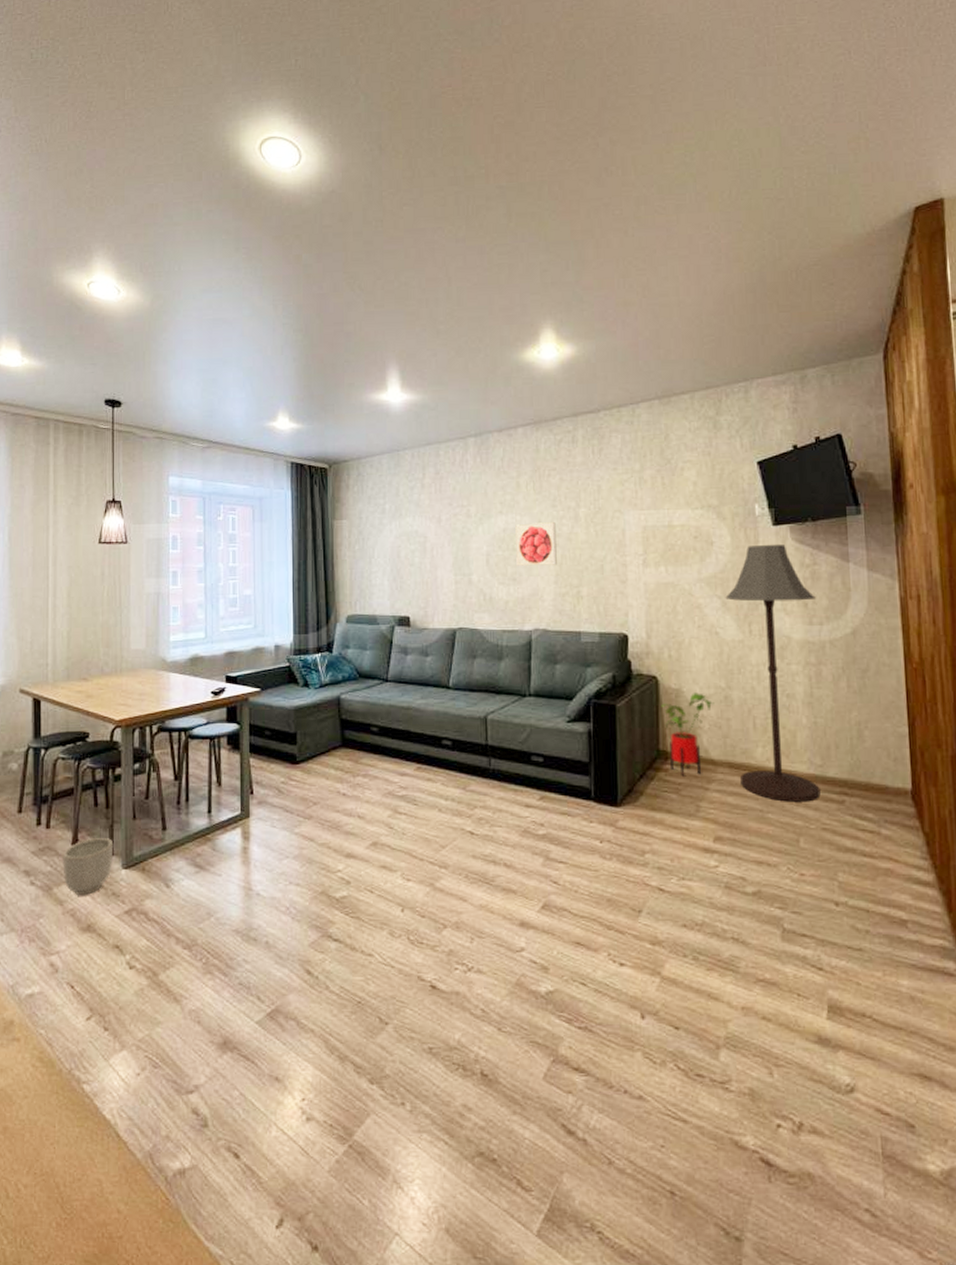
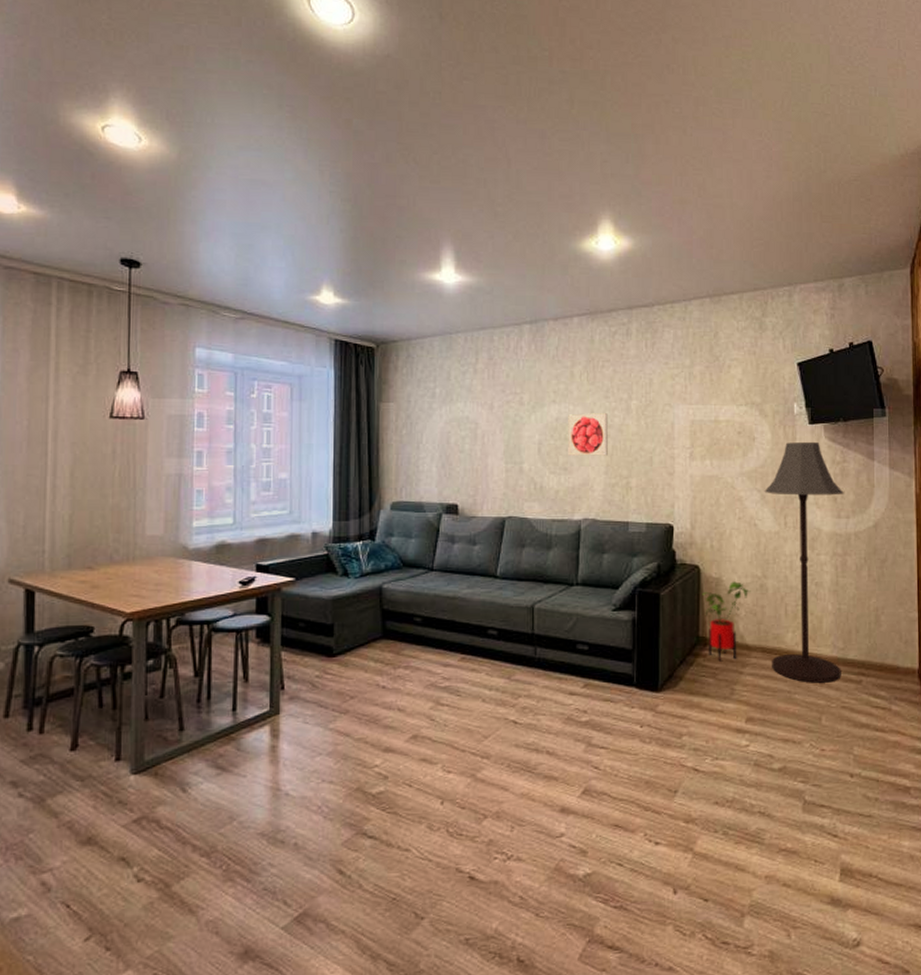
planter: present [63,838,114,895] -> none [59,742,121,805]

